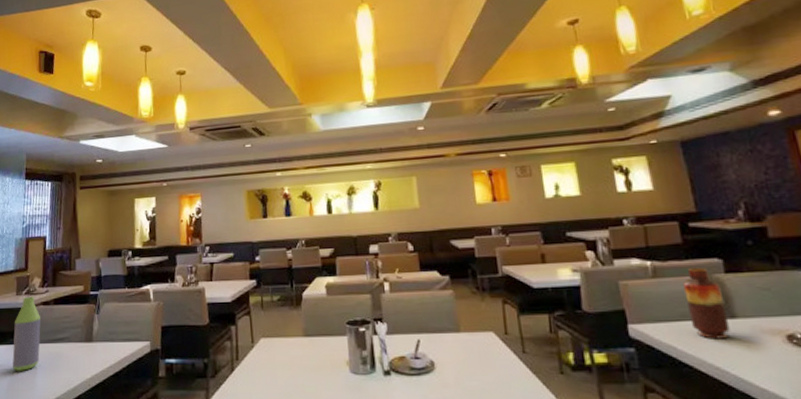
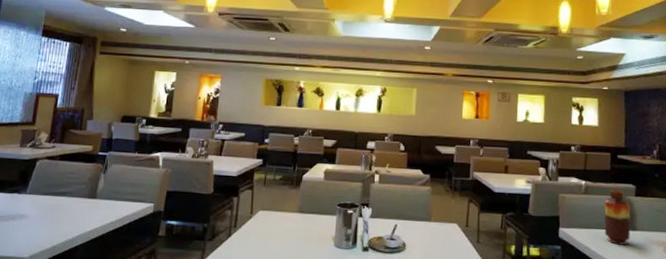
bottle: present [12,296,41,371] -> none [9,149,45,219]

